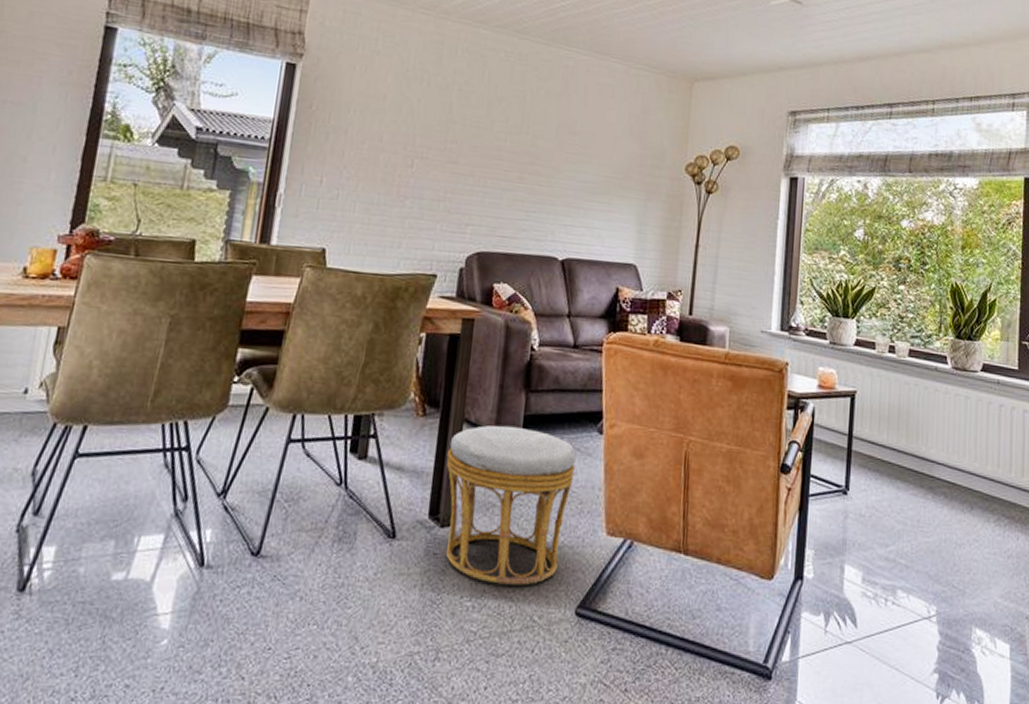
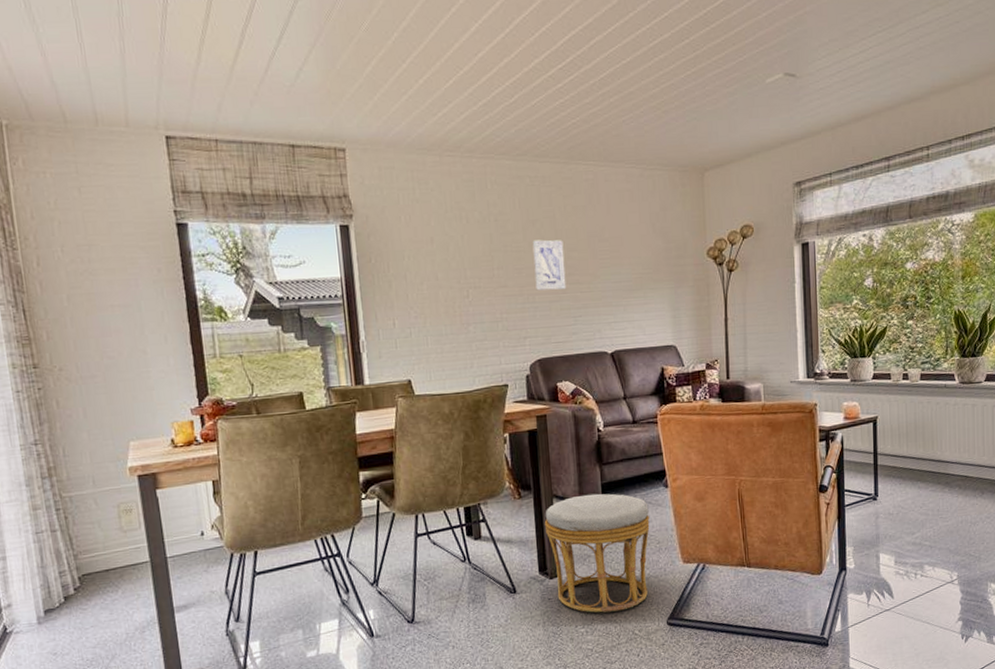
wall art: none [489,119,530,178] -> present [532,239,567,291]

